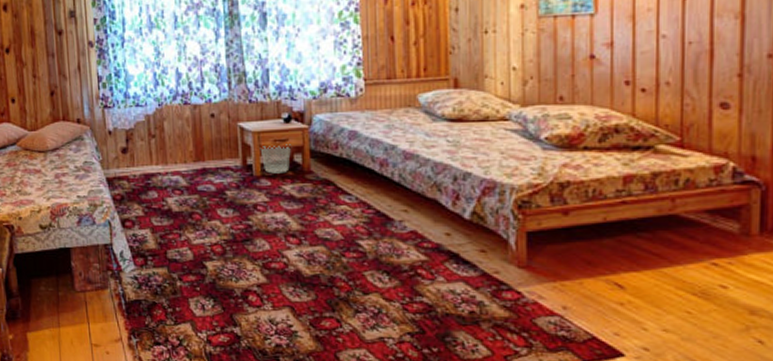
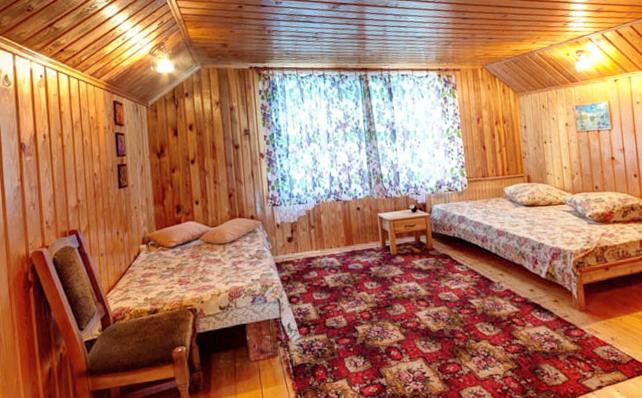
wastebasket: present [260,144,292,174] -> none [395,228,418,252]

